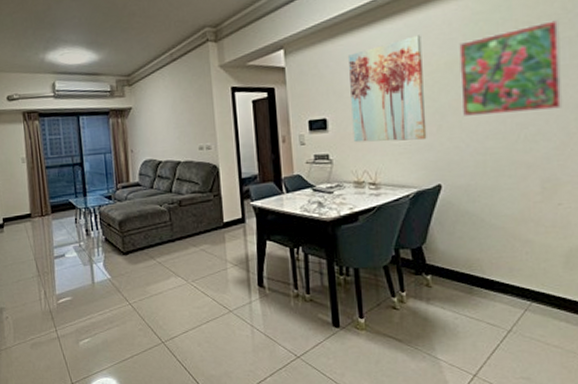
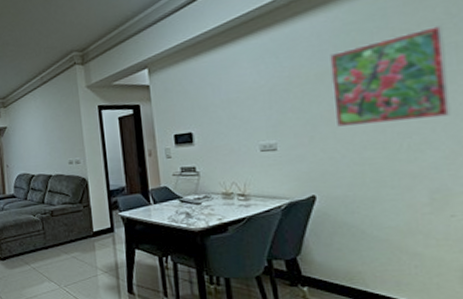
wall art: present [349,35,427,143] -> none [213,48,298,155]

